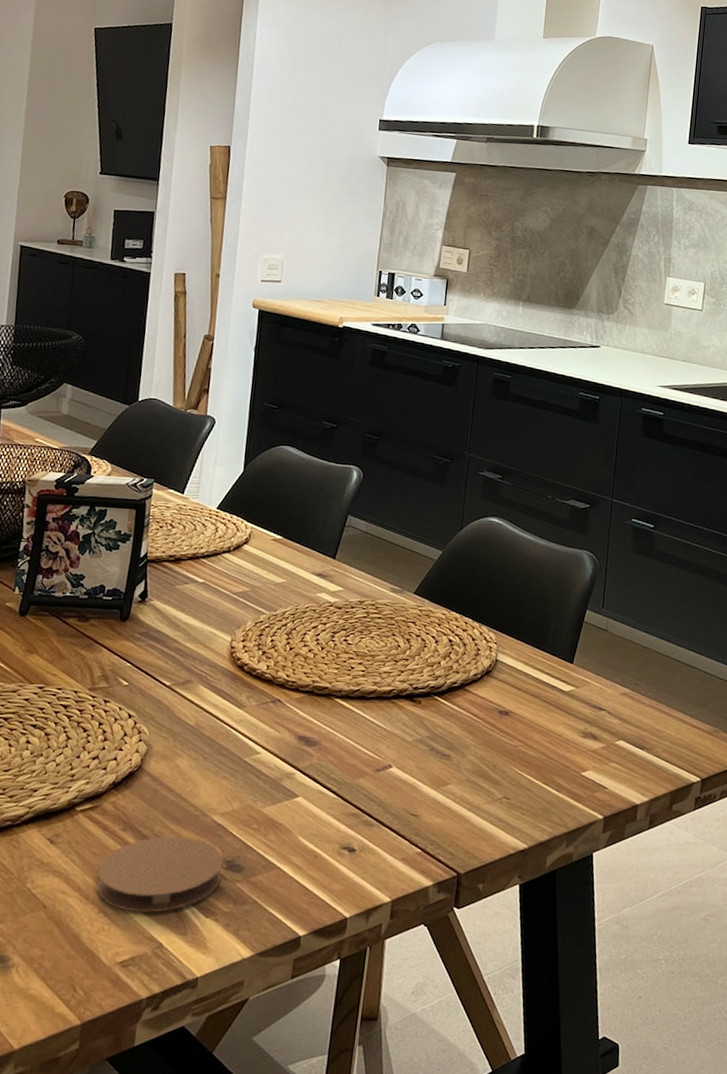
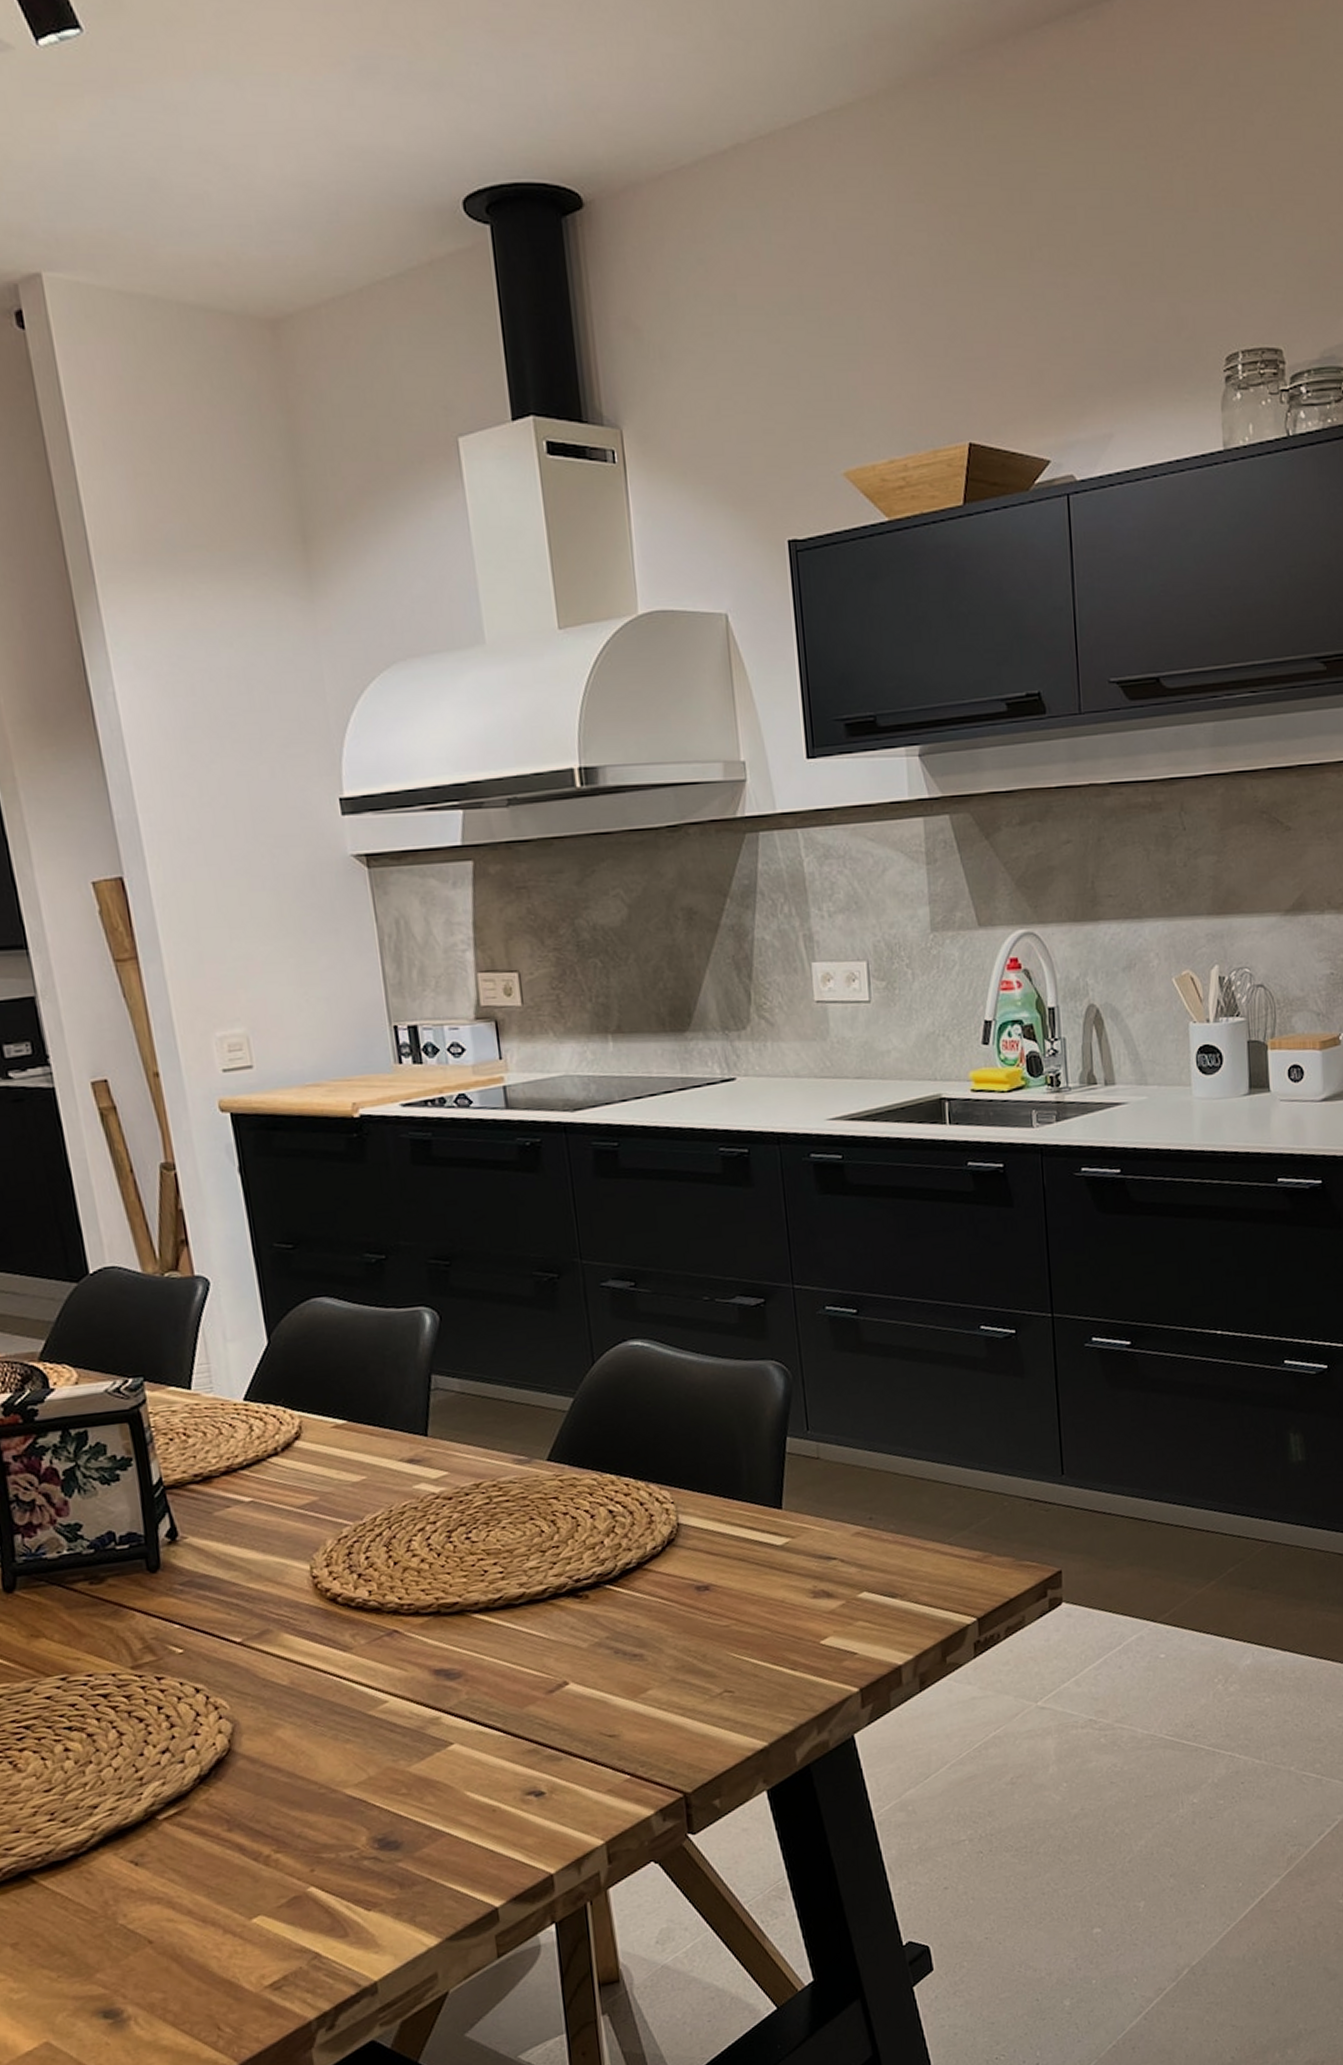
coaster: present [96,836,223,913] -> none [208,1821,377,1925]

